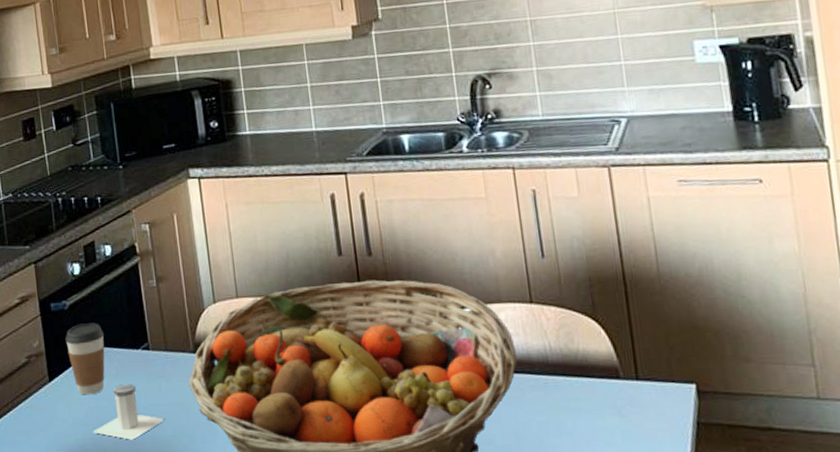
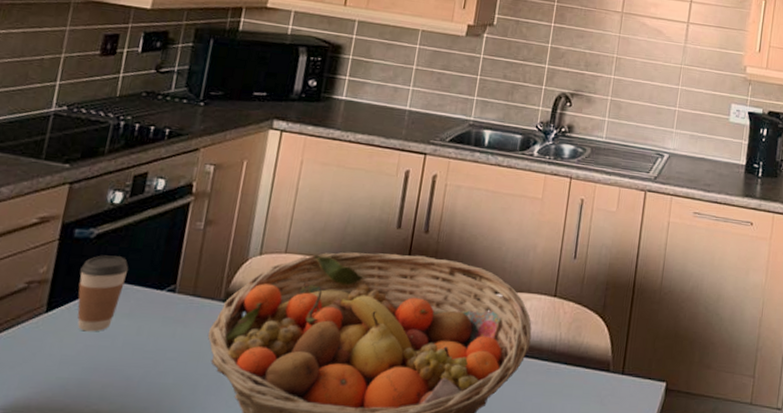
salt shaker: present [92,384,165,440] -> none [81,325,170,385]

